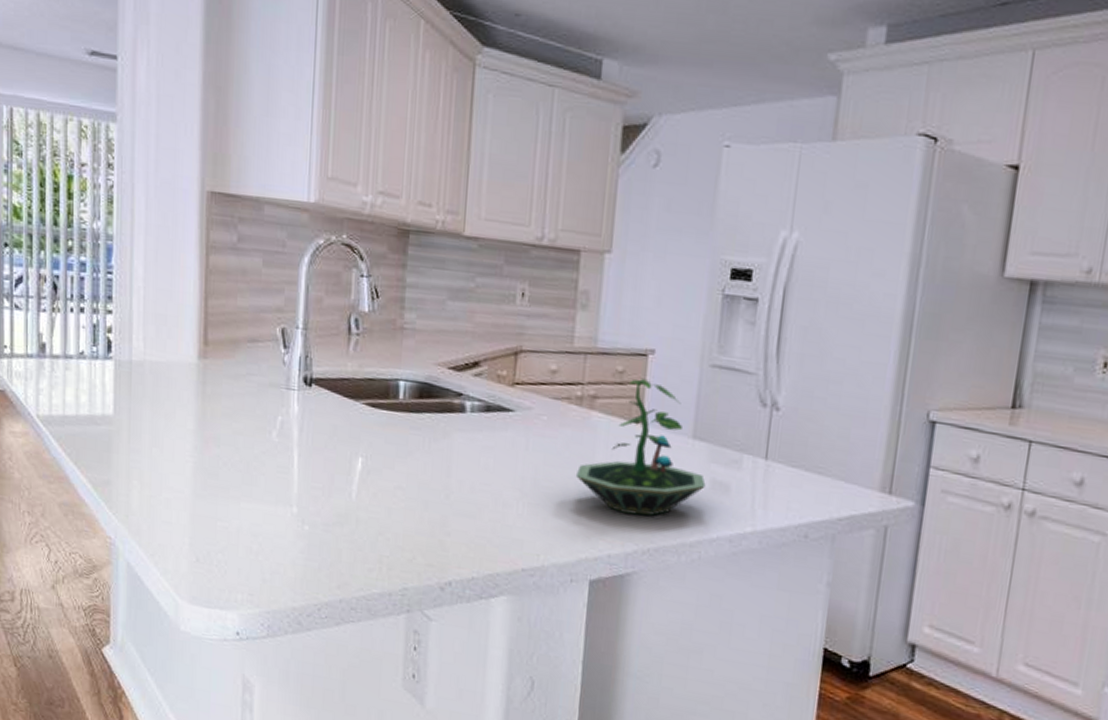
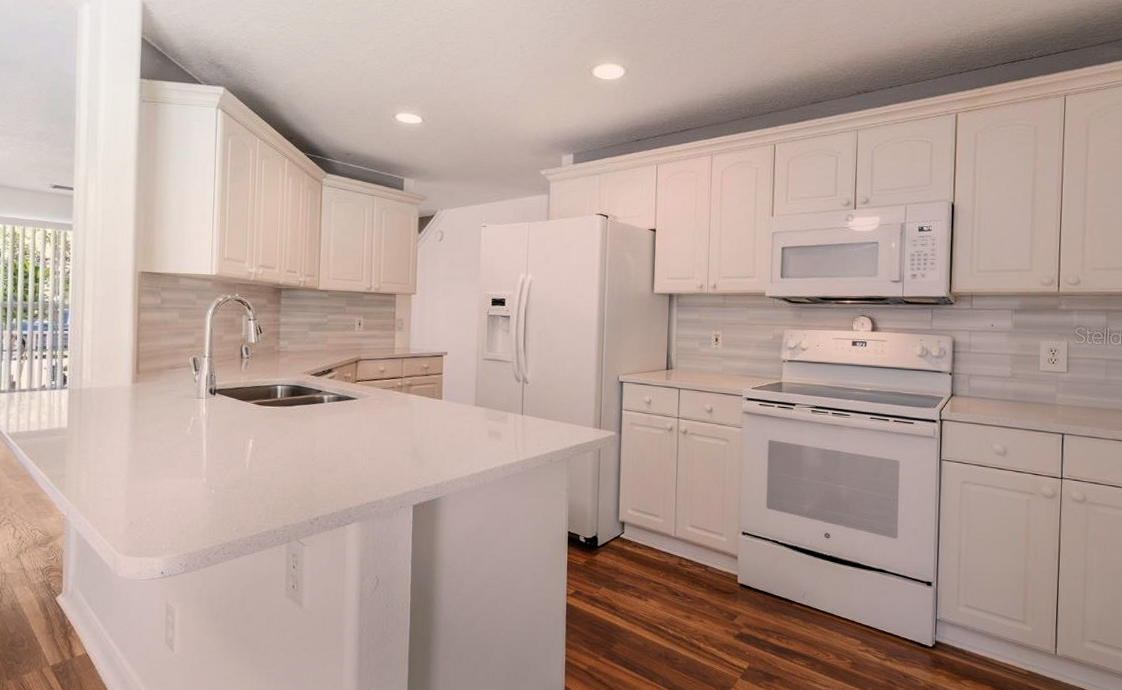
terrarium: present [575,379,706,516] -> none [400,371,485,459]

